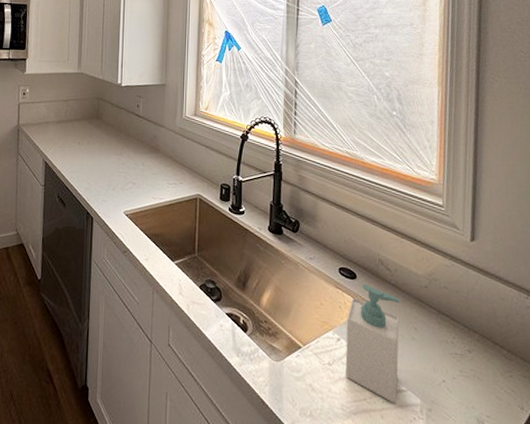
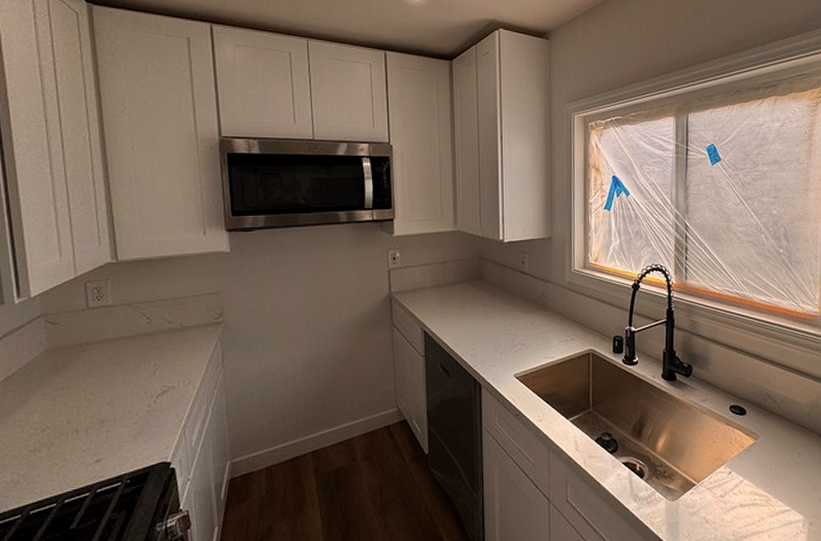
soap bottle: present [345,284,401,403] -> none [736,418,786,523]

